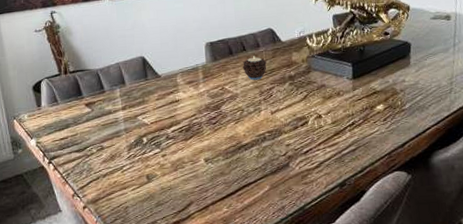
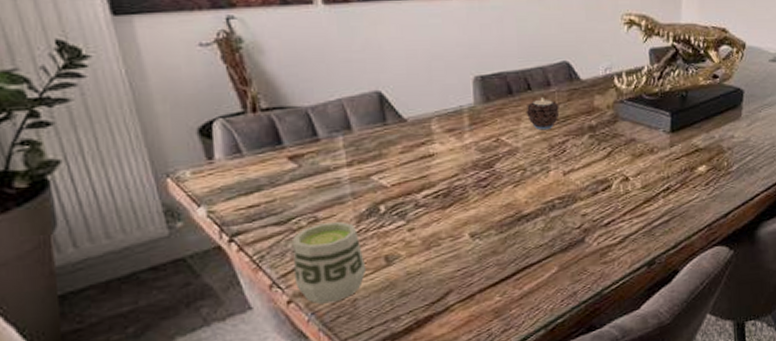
cup: none [87,150,135,210] -> present [293,222,367,305]

